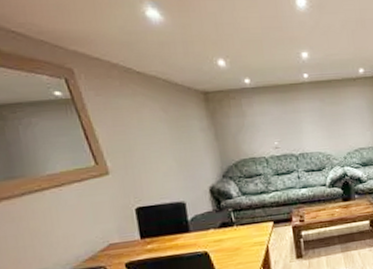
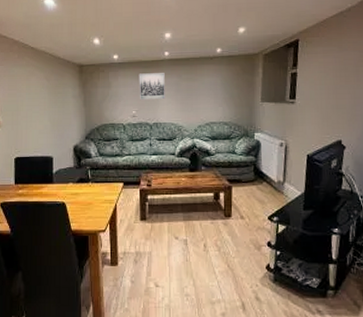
wall art: none [276,97,309,130] -> present [139,73,165,100]

